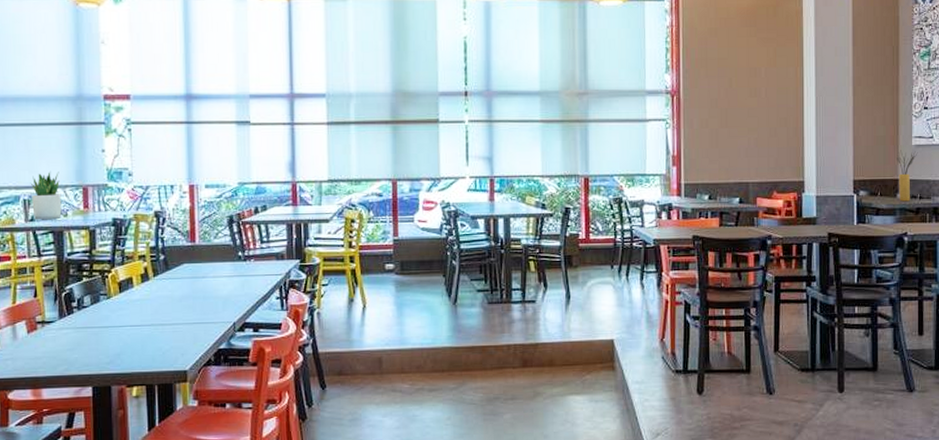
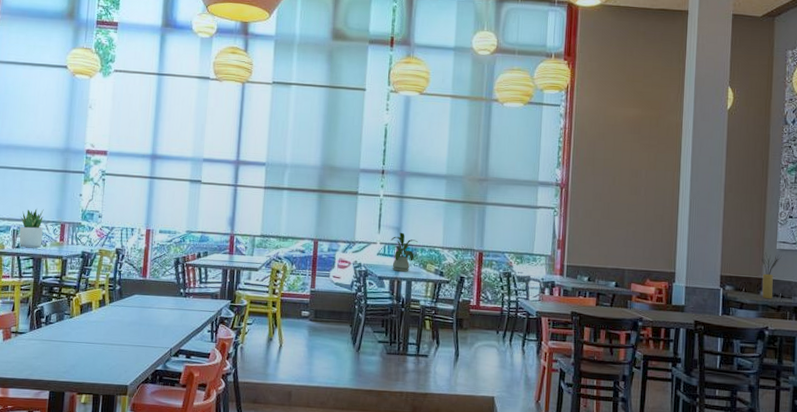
house plant: none [481,162,514,208] -> present [390,232,419,272]

